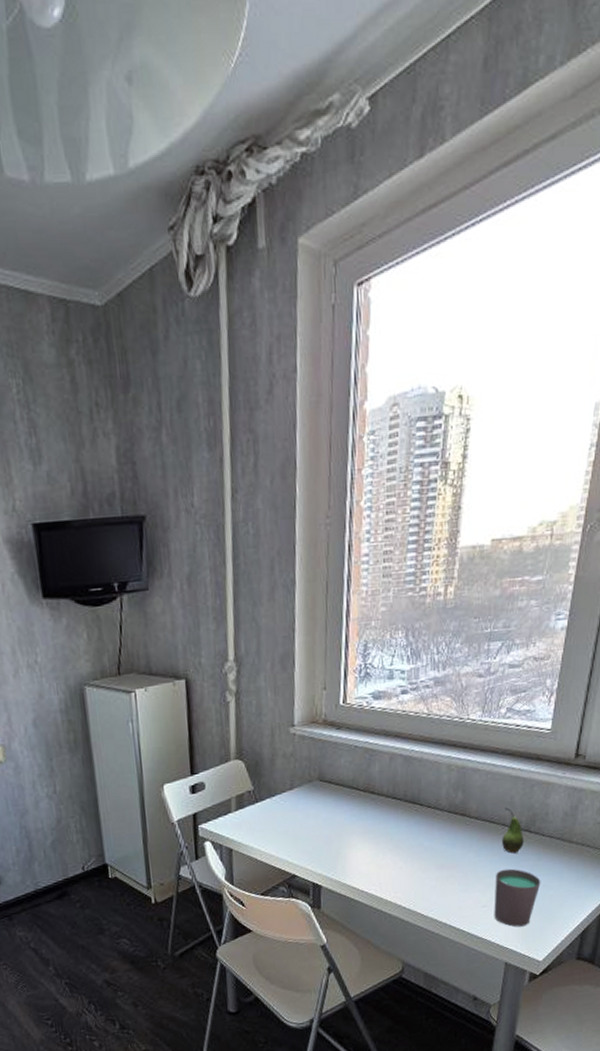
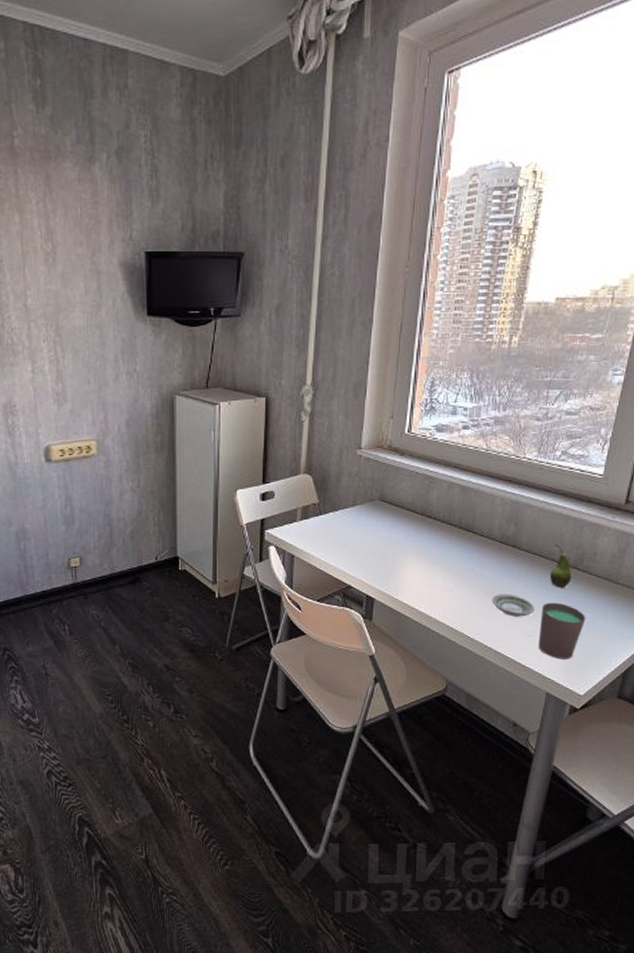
saucer: none [443,865,488,889] -> present [492,594,535,617]

